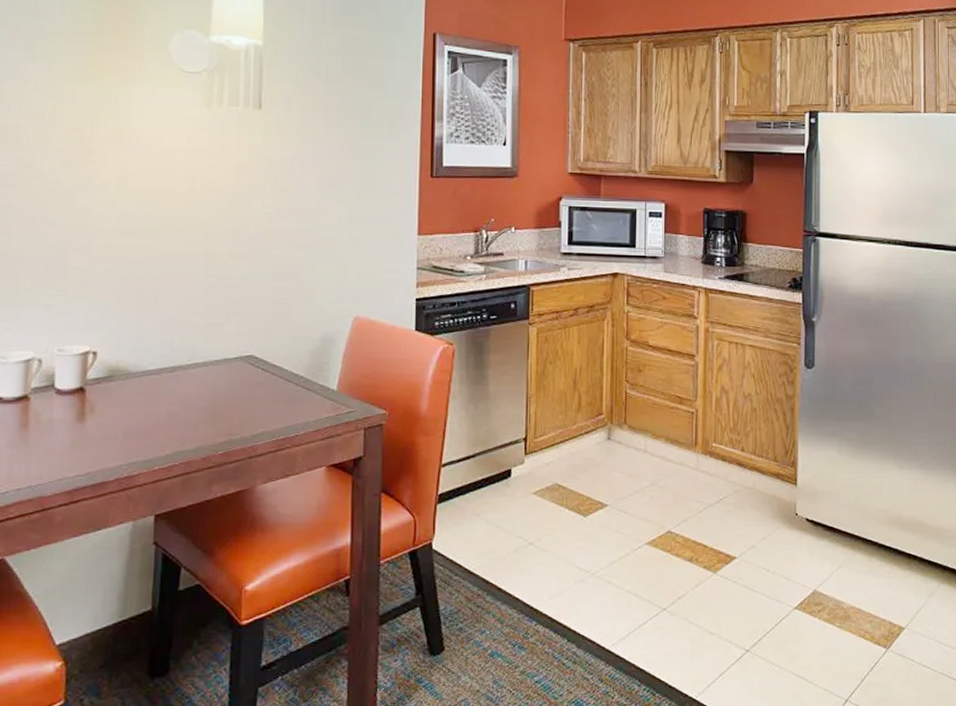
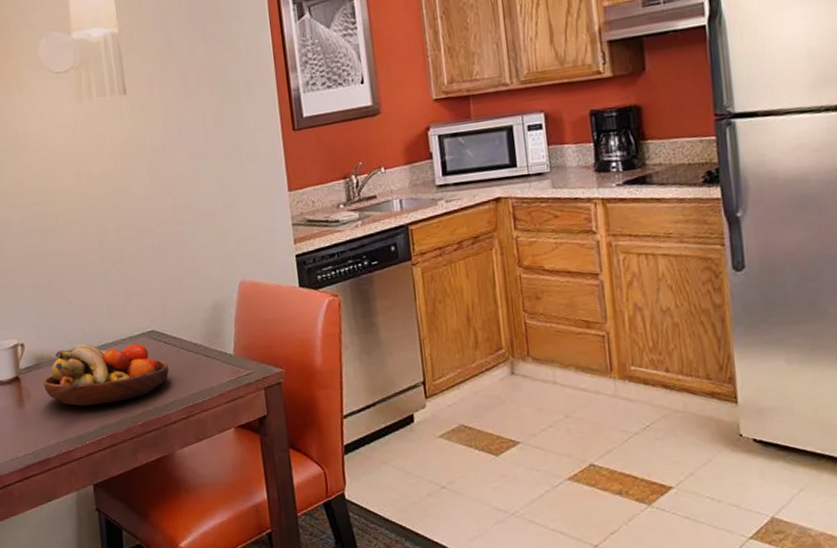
fruit bowl: none [113,359,263,428] -> present [43,343,169,407]

